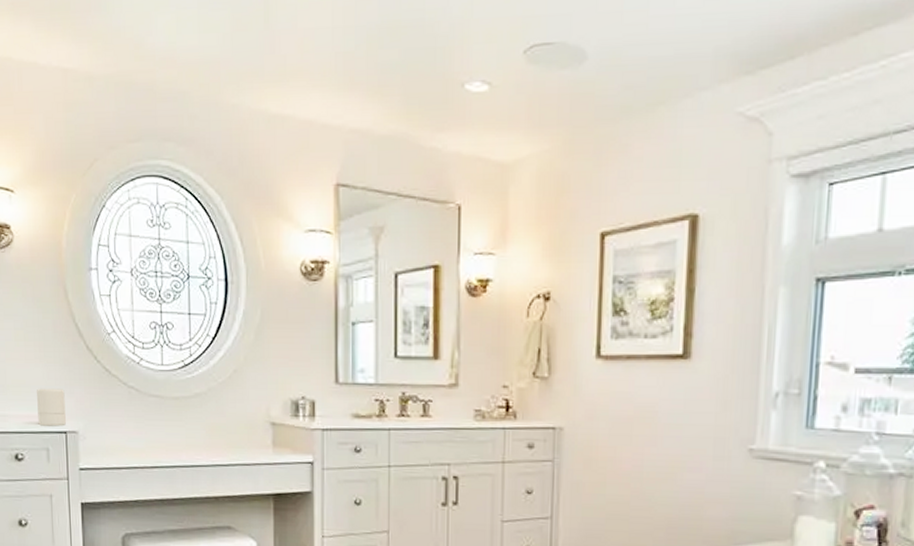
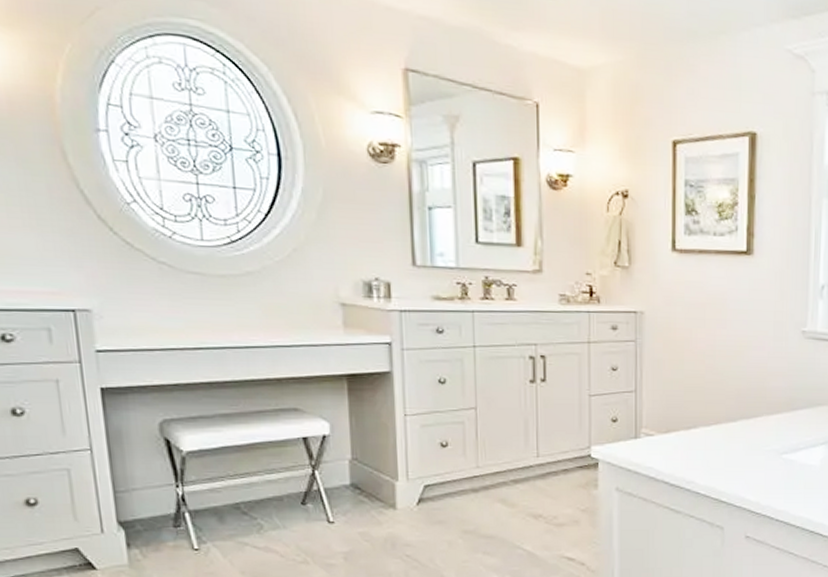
candle: present [37,388,66,427] -> none [28,260,74,304]

